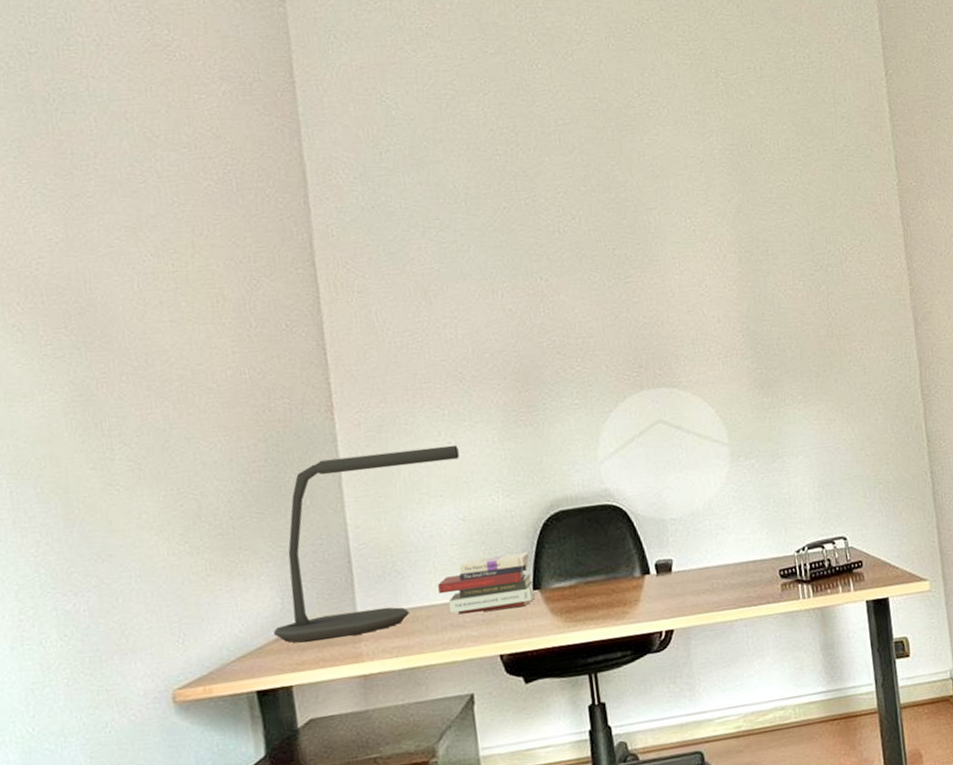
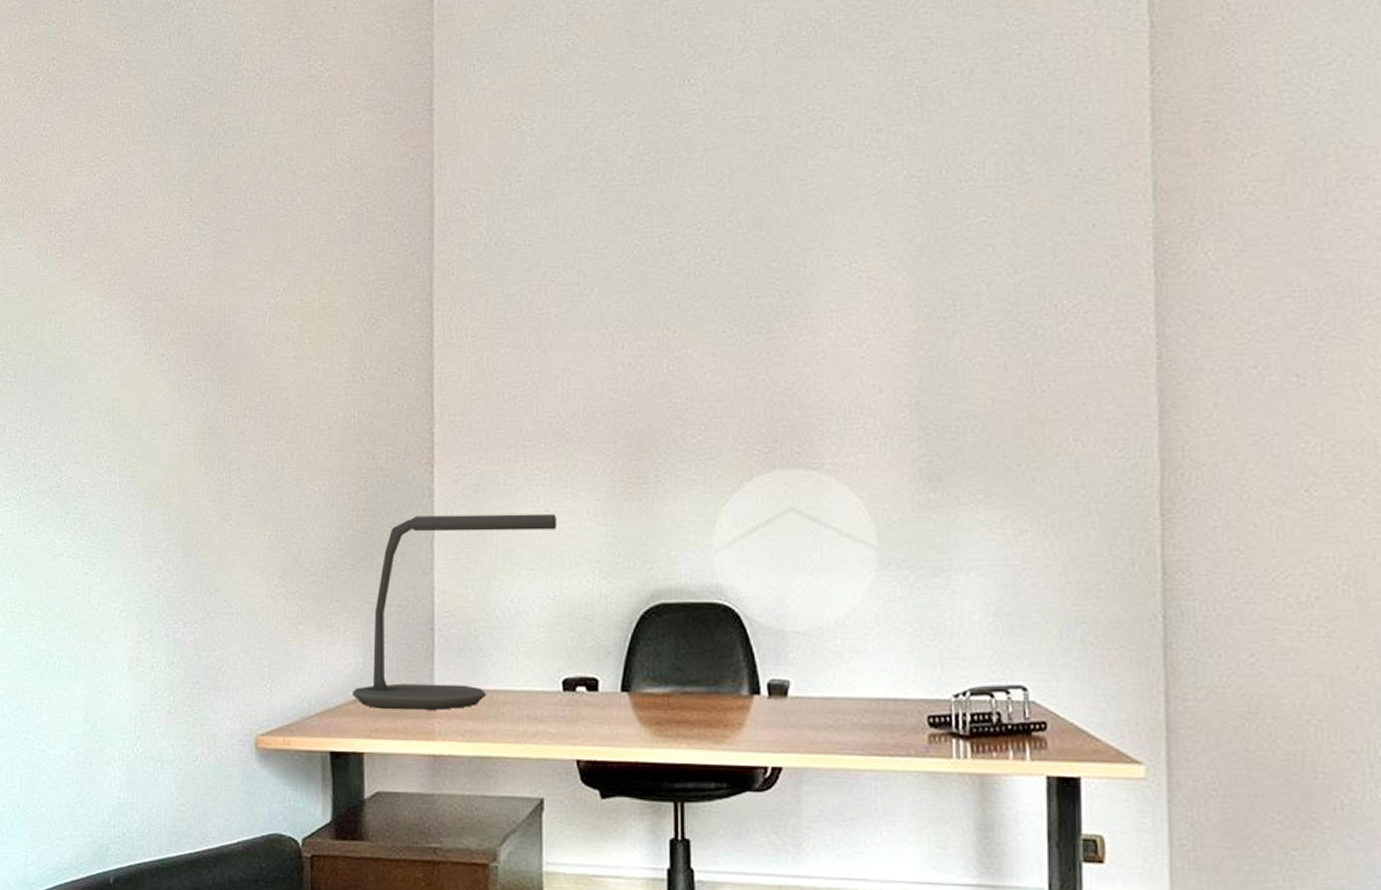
books: present [438,551,536,615] -> none [519,645,624,709]

